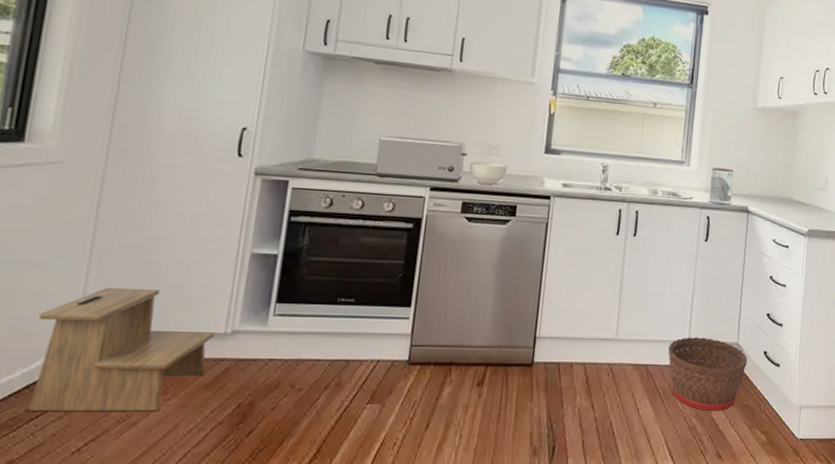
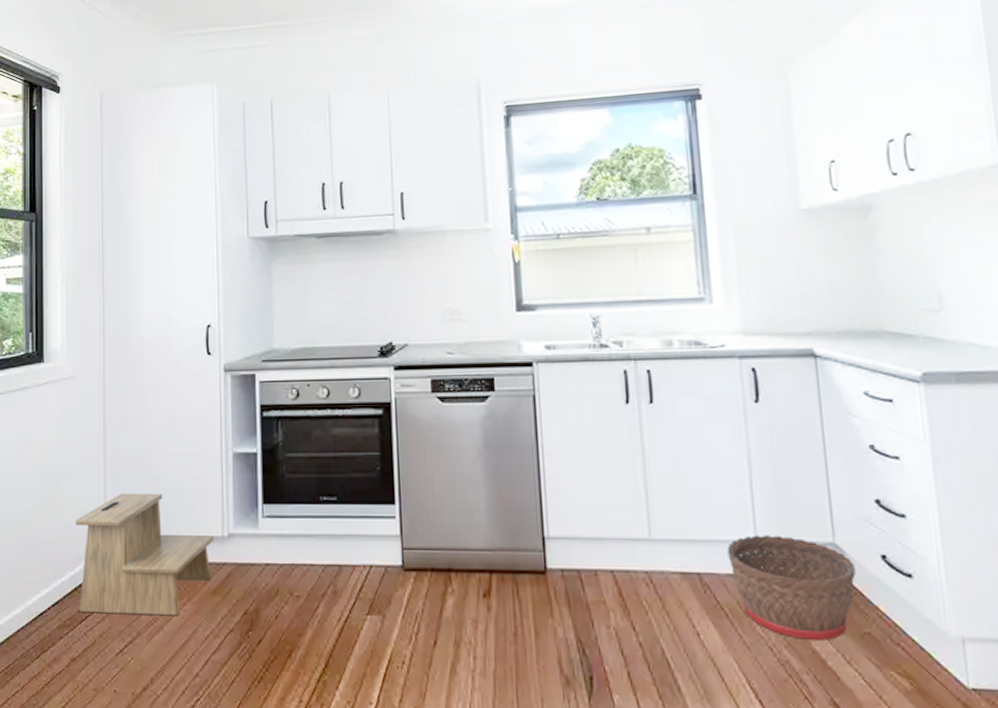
toaster: present [375,135,467,183] -> none [333,311,428,361]
bowl: present [469,161,508,185] -> none [433,329,476,356]
jar: present [708,168,734,205] -> none [746,299,787,350]

